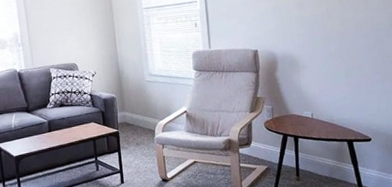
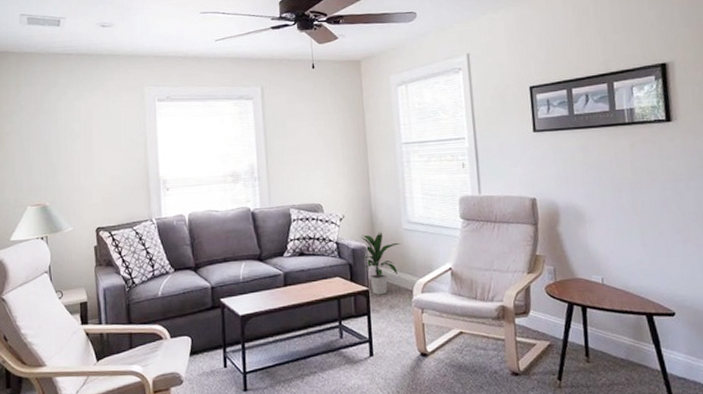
indoor plant: none [109,84,145,135] -> present [359,231,402,295]

